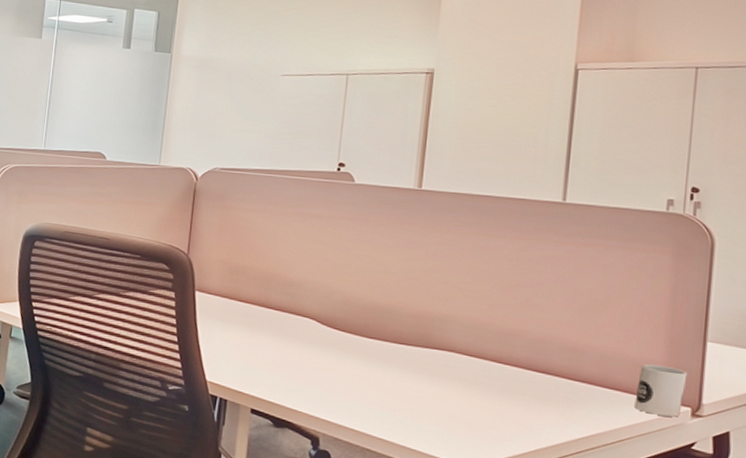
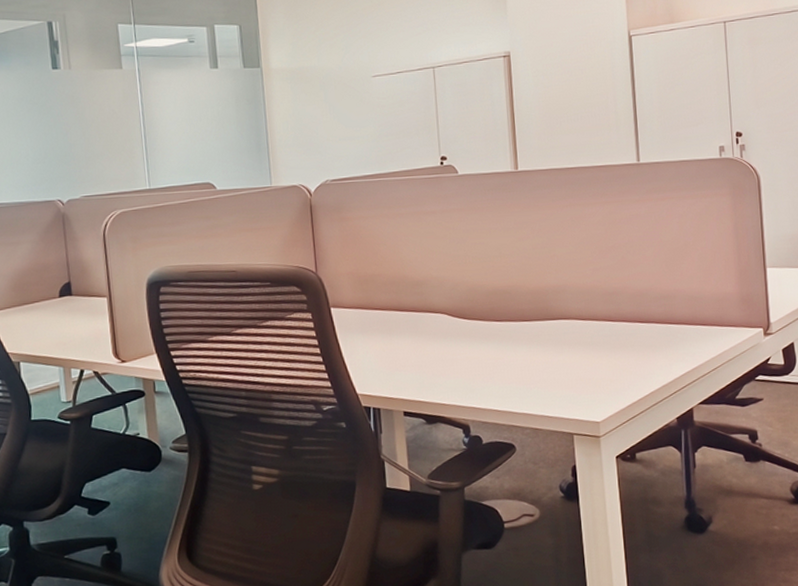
mug: present [634,364,688,417] -> none [720,295,757,341]

